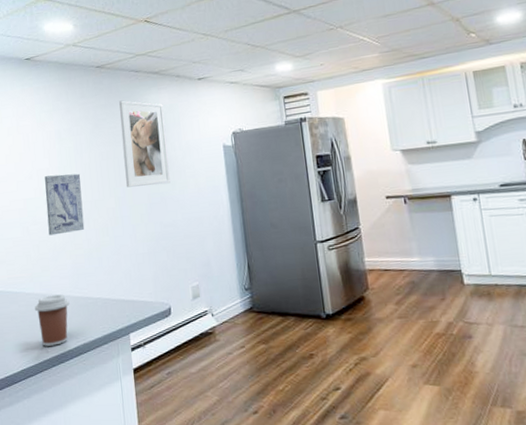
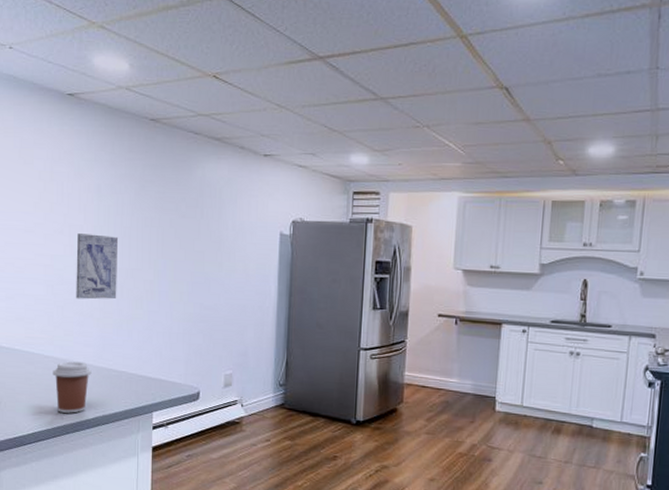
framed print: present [119,100,171,188] -> none [169,163,221,265]

